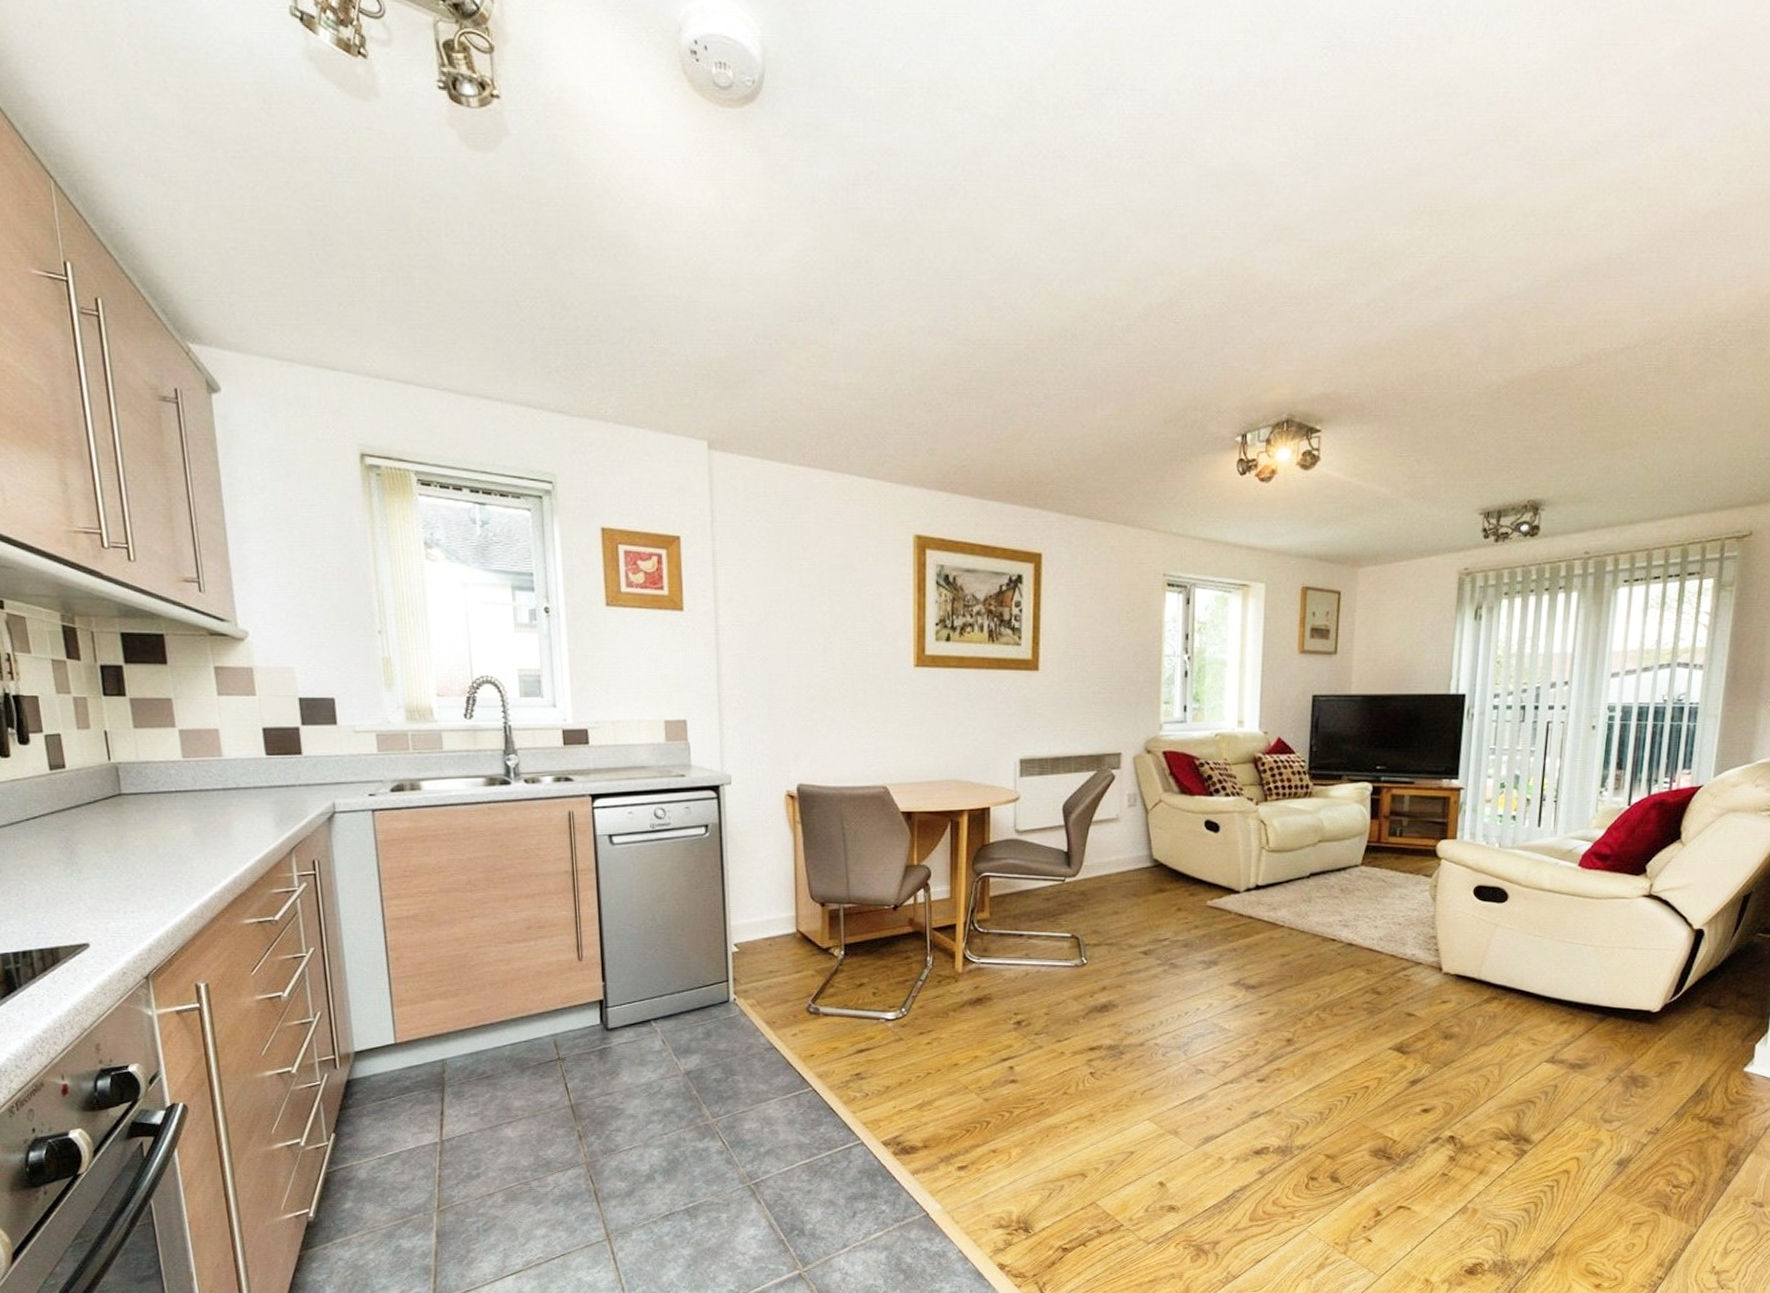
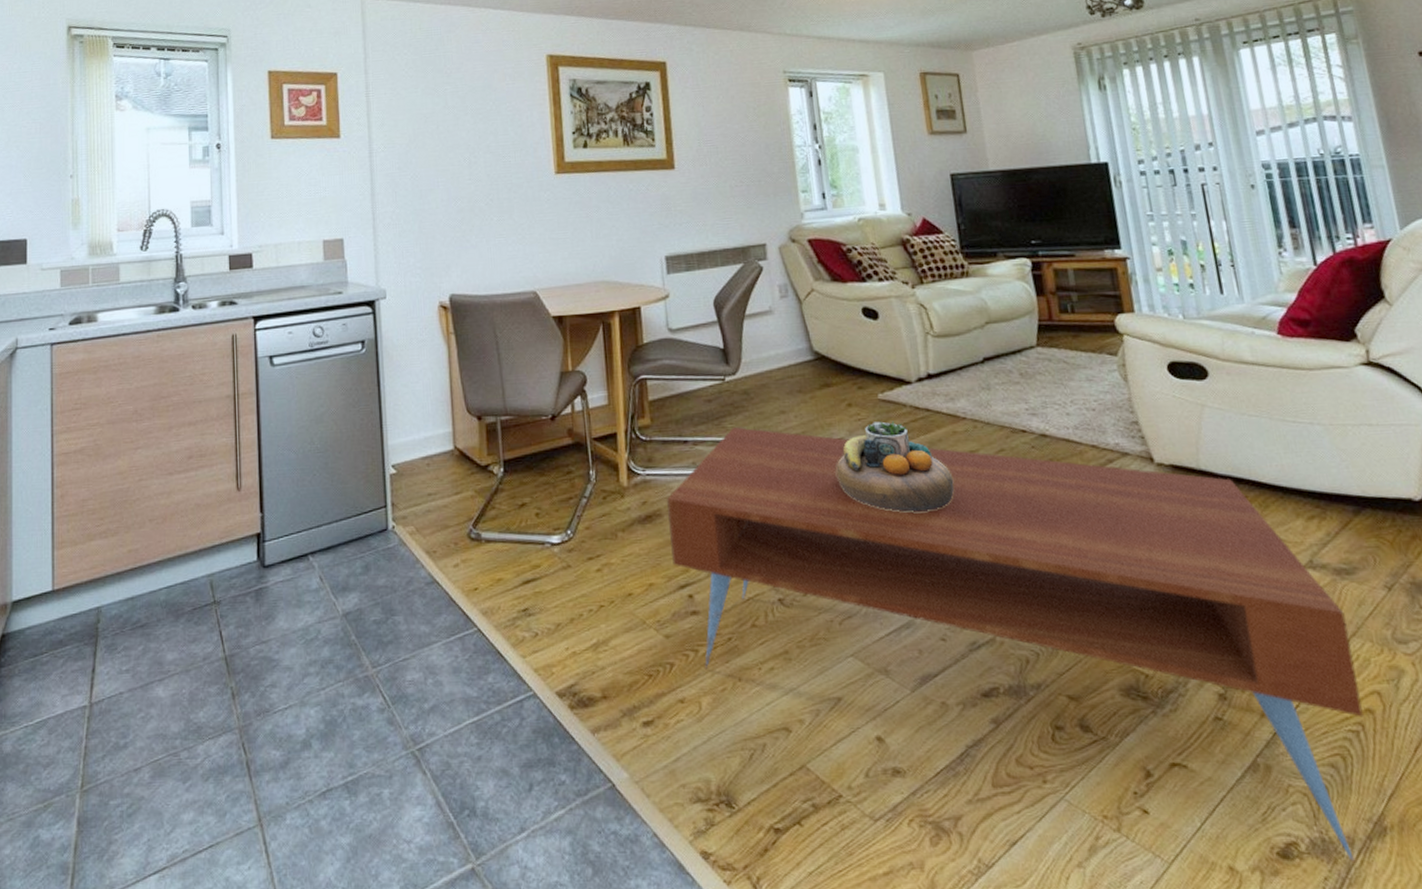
coffee table: none [997,924,1568,1276] -> present [667,427,1364,861]
decorative bowl: none [1158,925,1263,1005] -> present [836,420,955,512]

